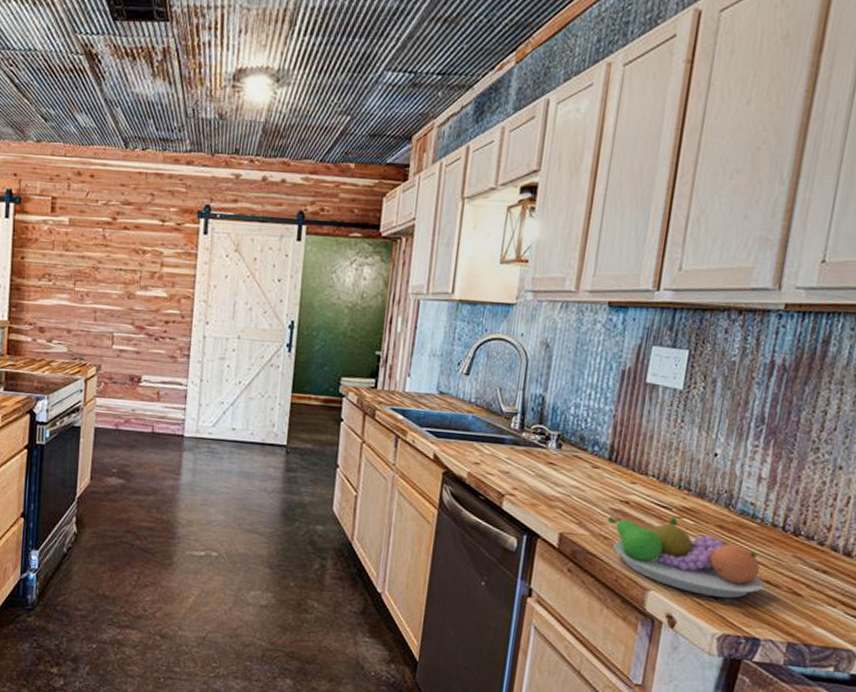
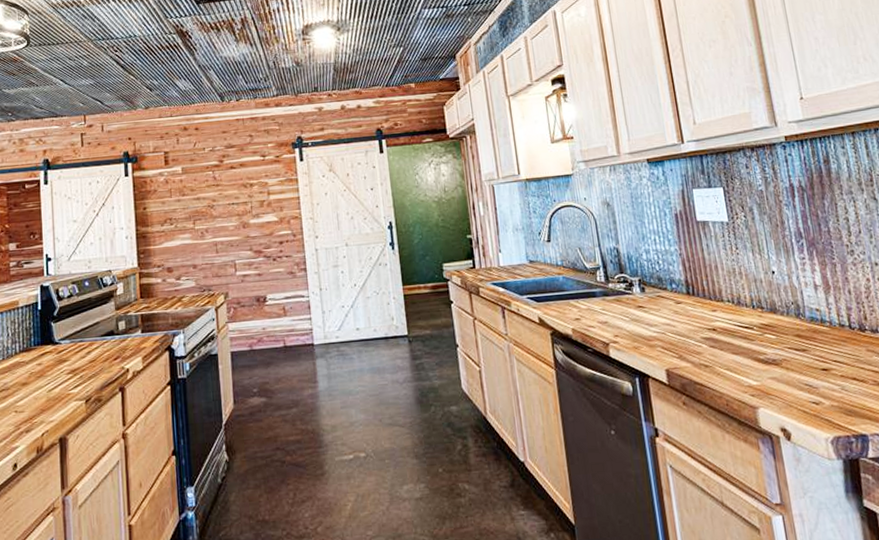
fruit bowl: present [607,516,764,599] -> none [702,334,853,403]

